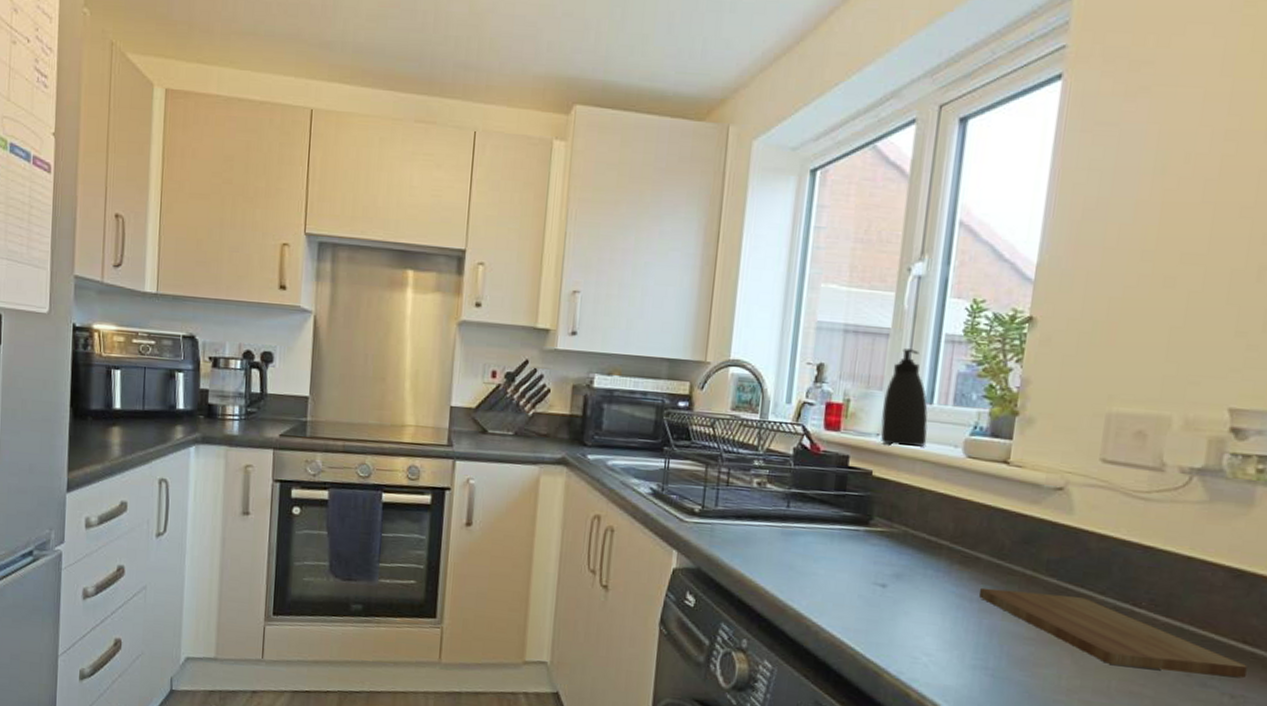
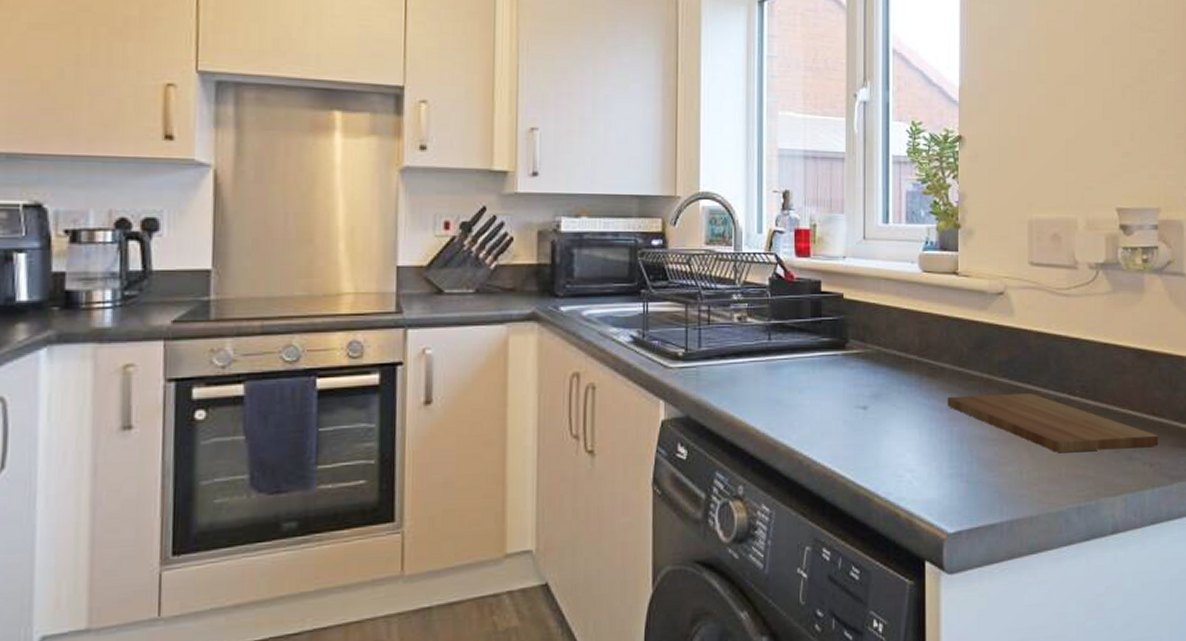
soap dispenser: present [880,348,928,447] -> none [846,171,888,267]

